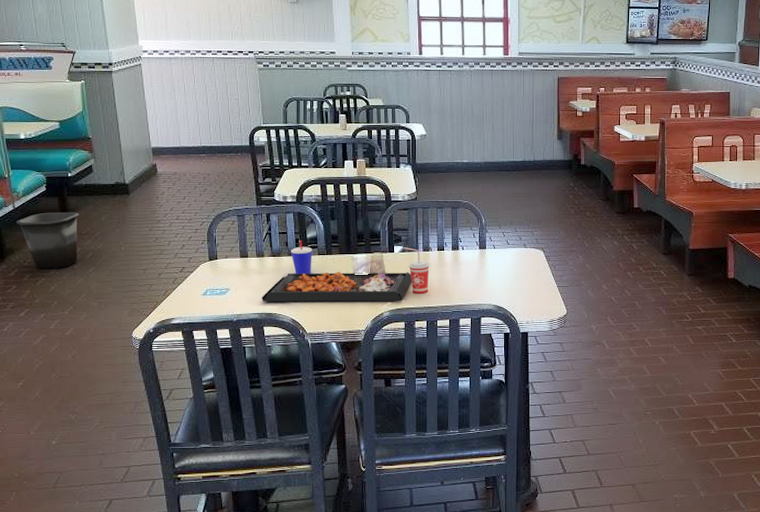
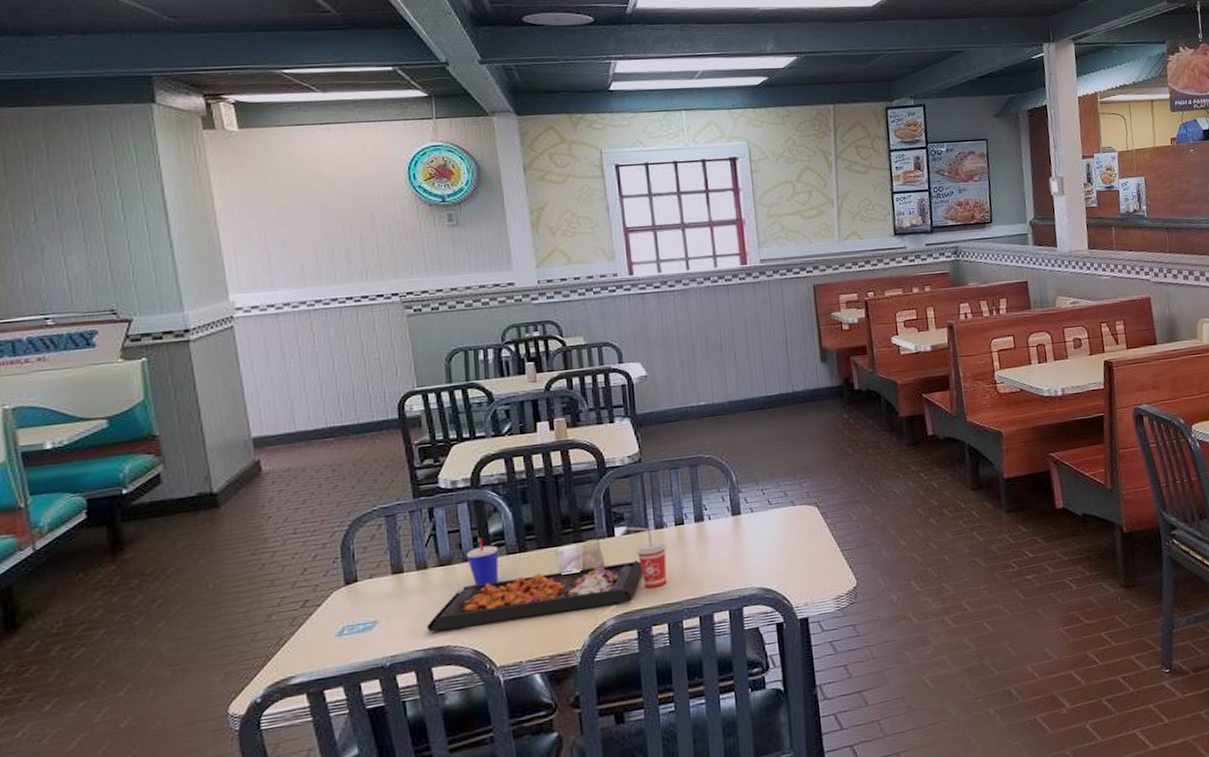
waste bin: present [16,212,79,269] -> none [38,544,141,636]

